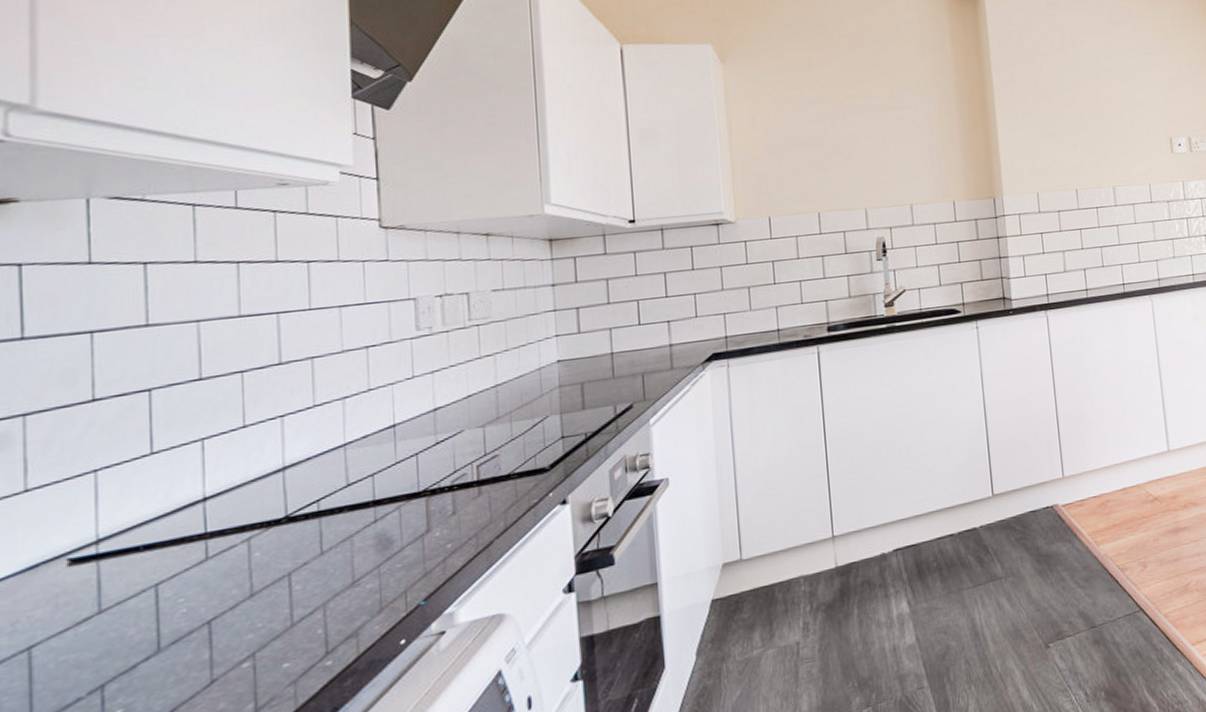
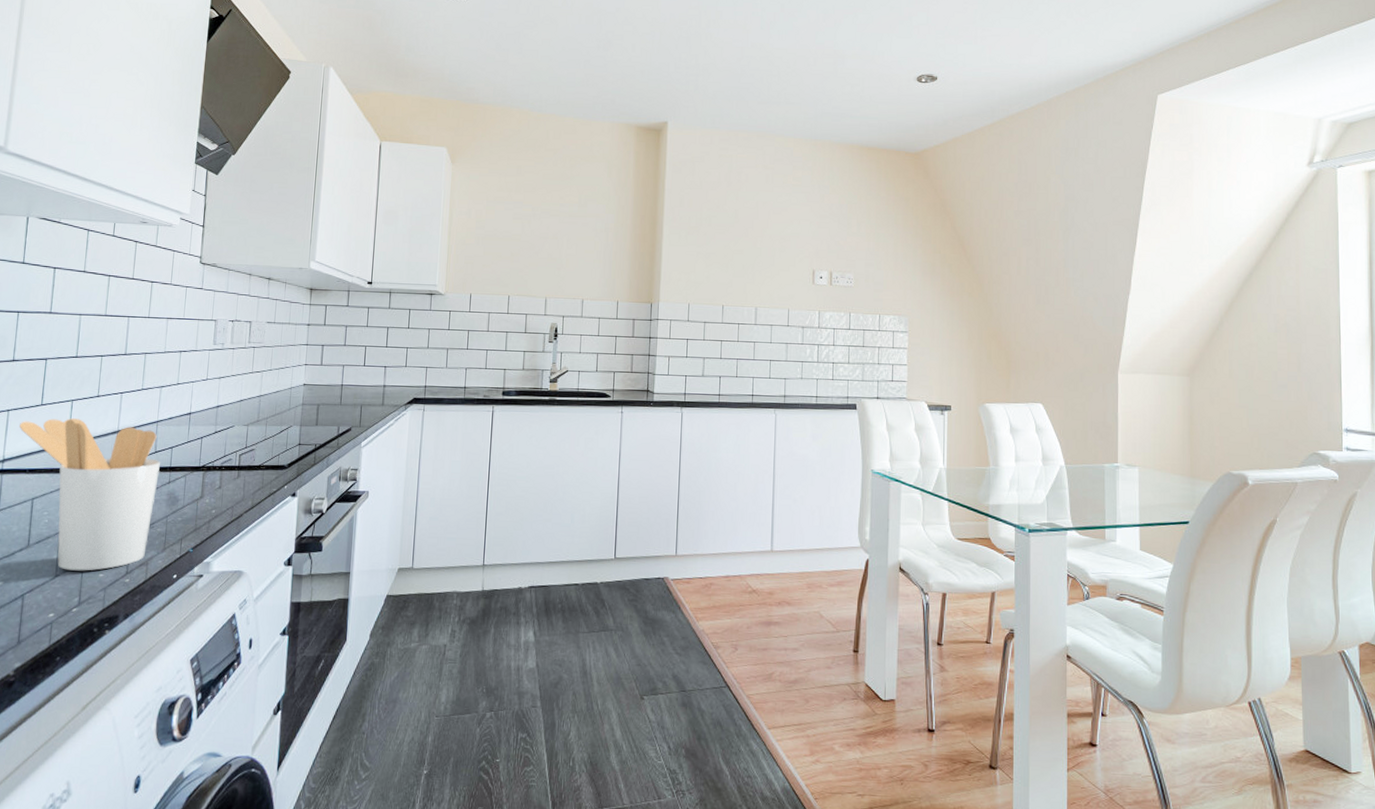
utensil holder: none [118,457,359,671] -> present [19,418,161,571]

